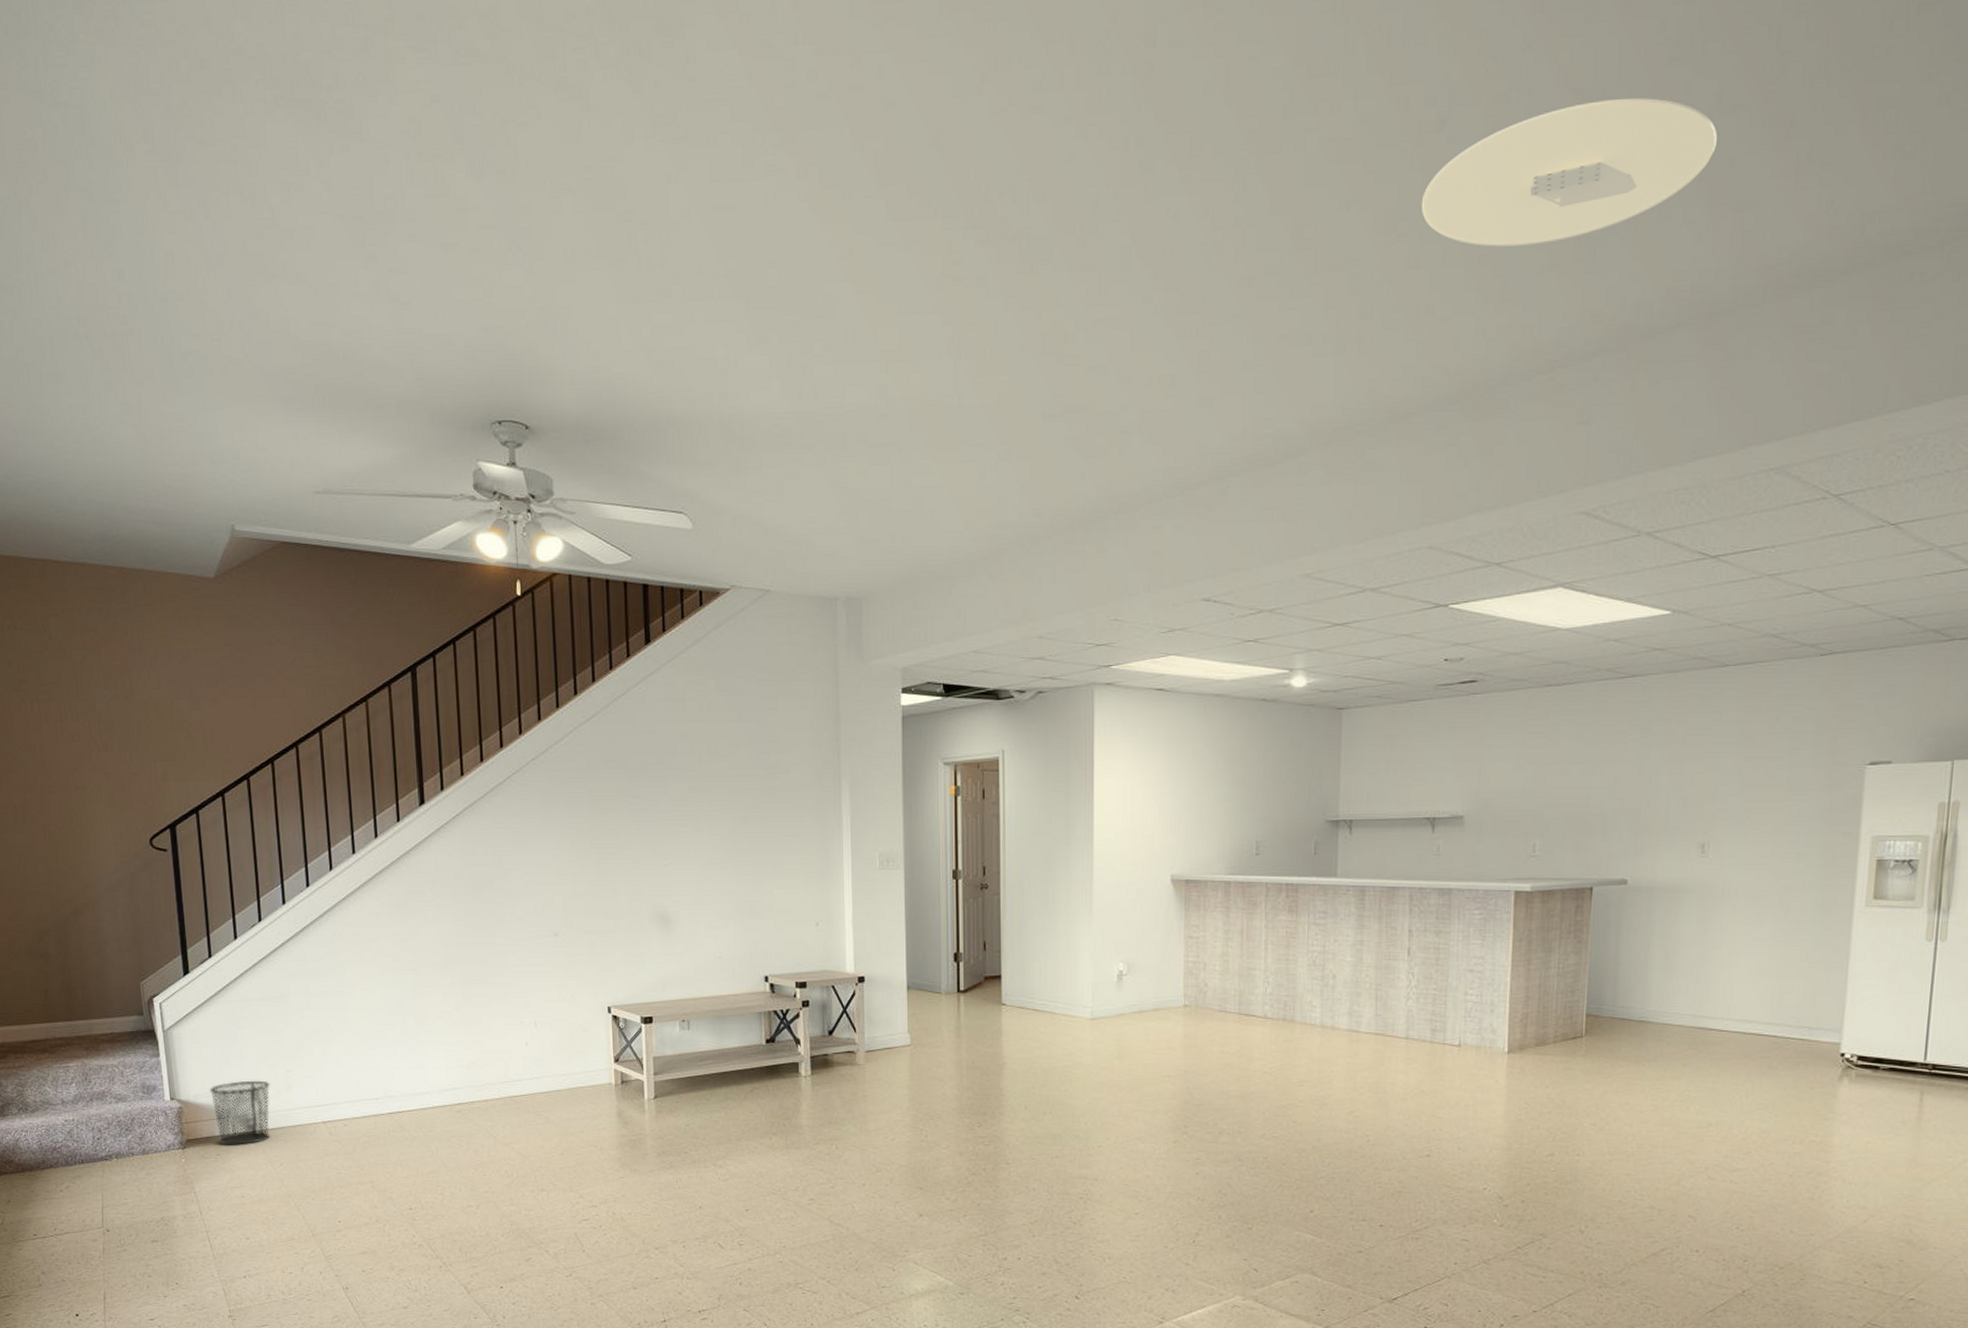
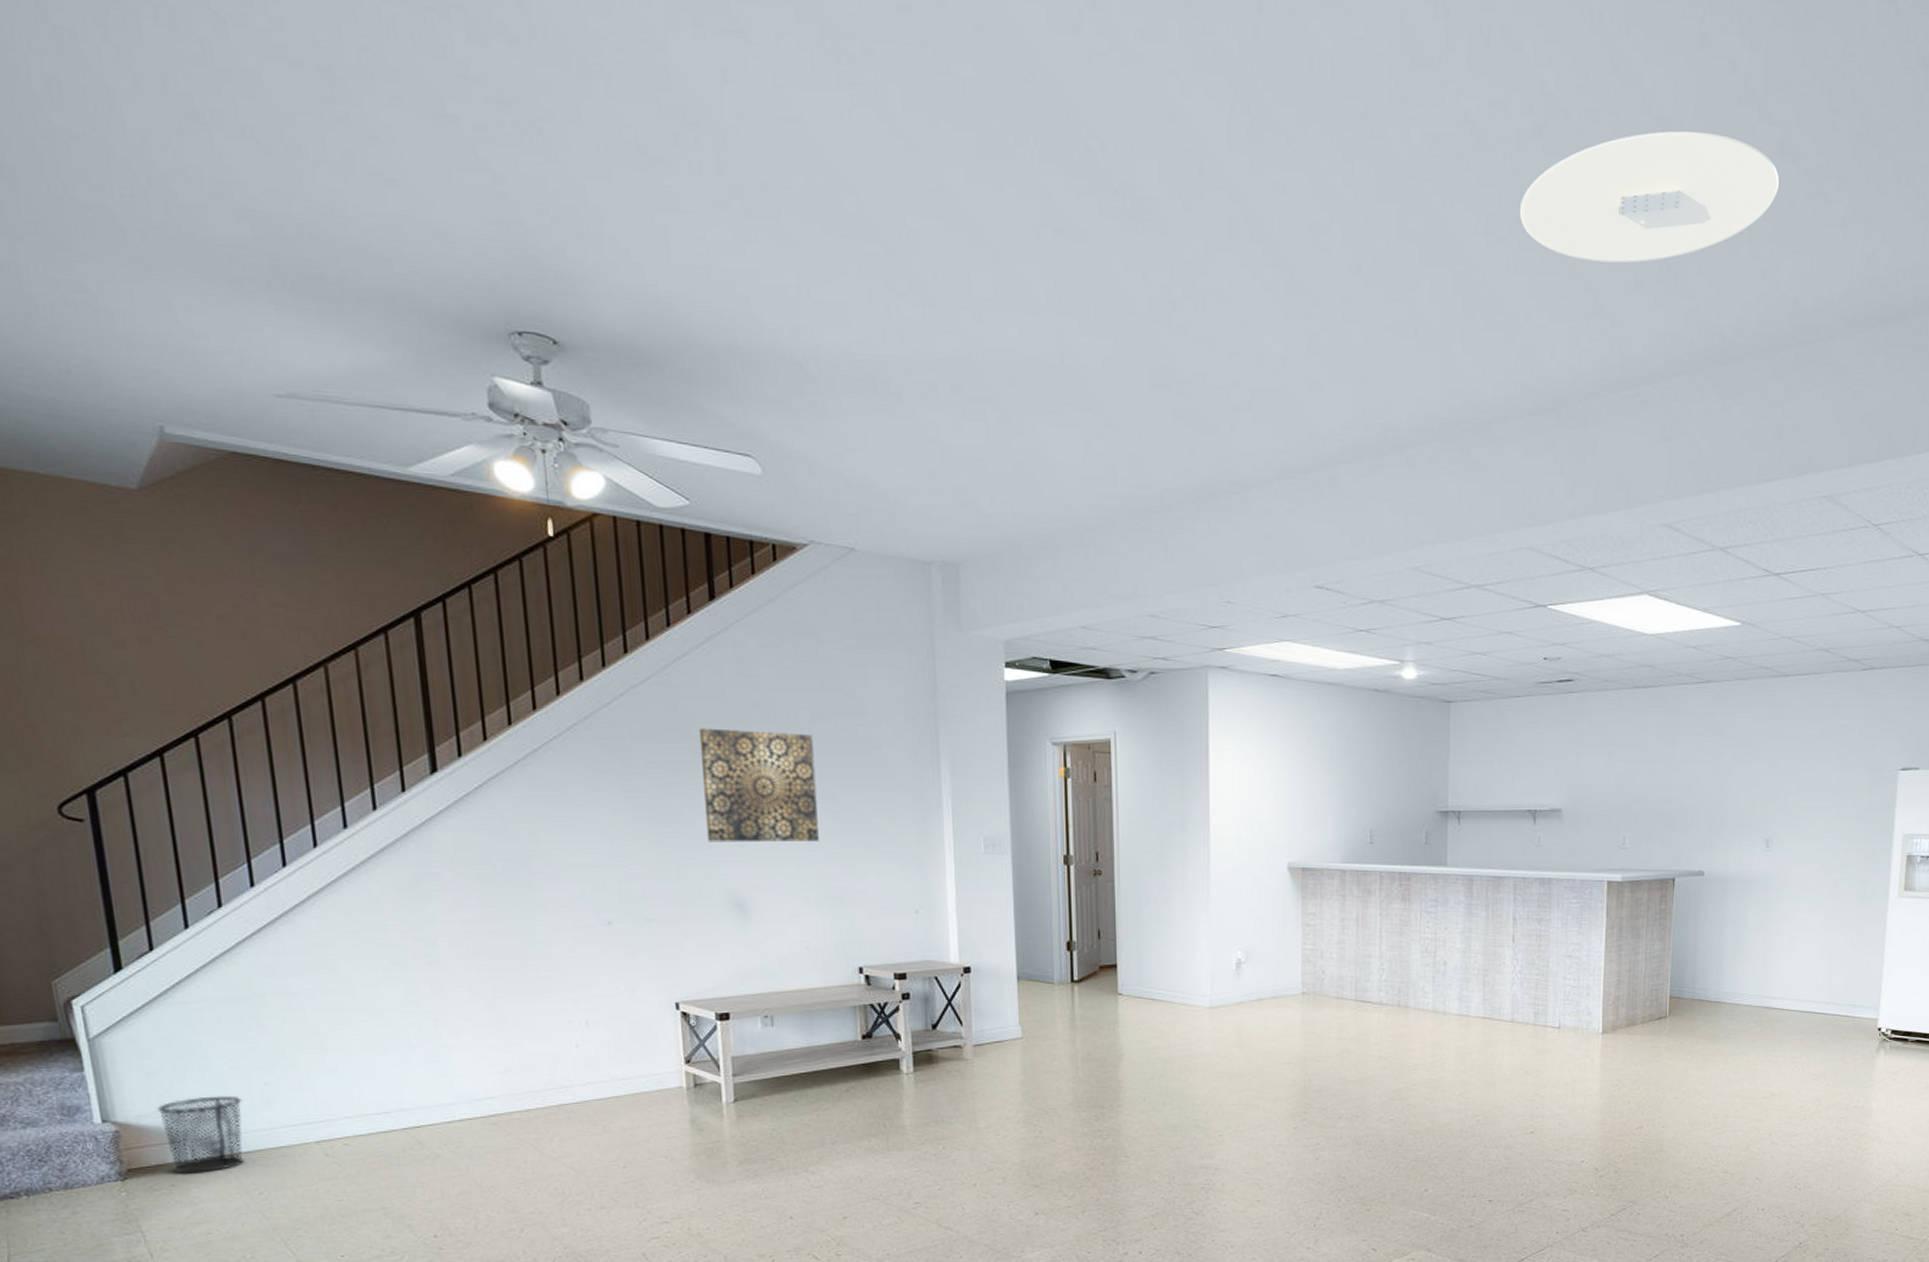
wall art: none [633,759,733,862] -> present [698,728,819,843]

